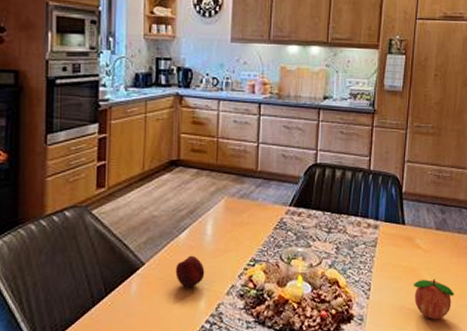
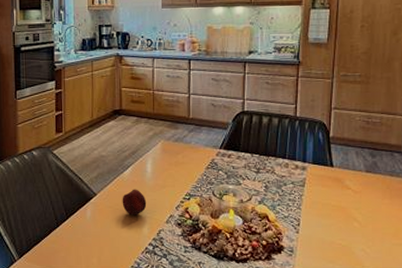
fruit: present [413,279,454,320] -> none [343,218,387,256]

